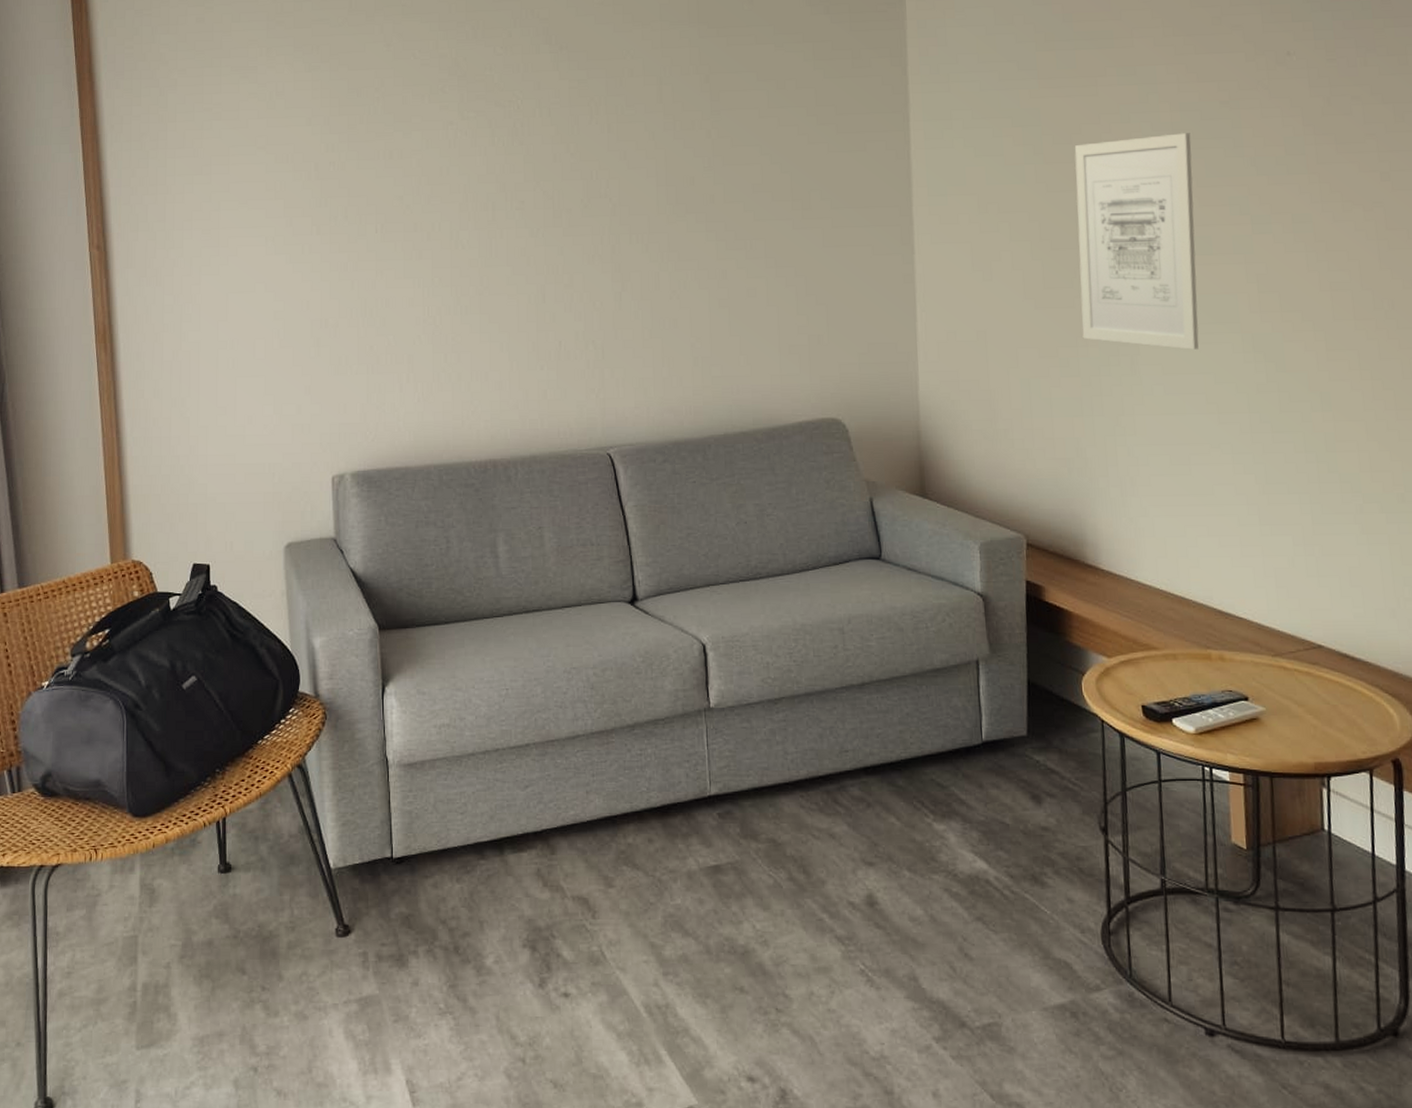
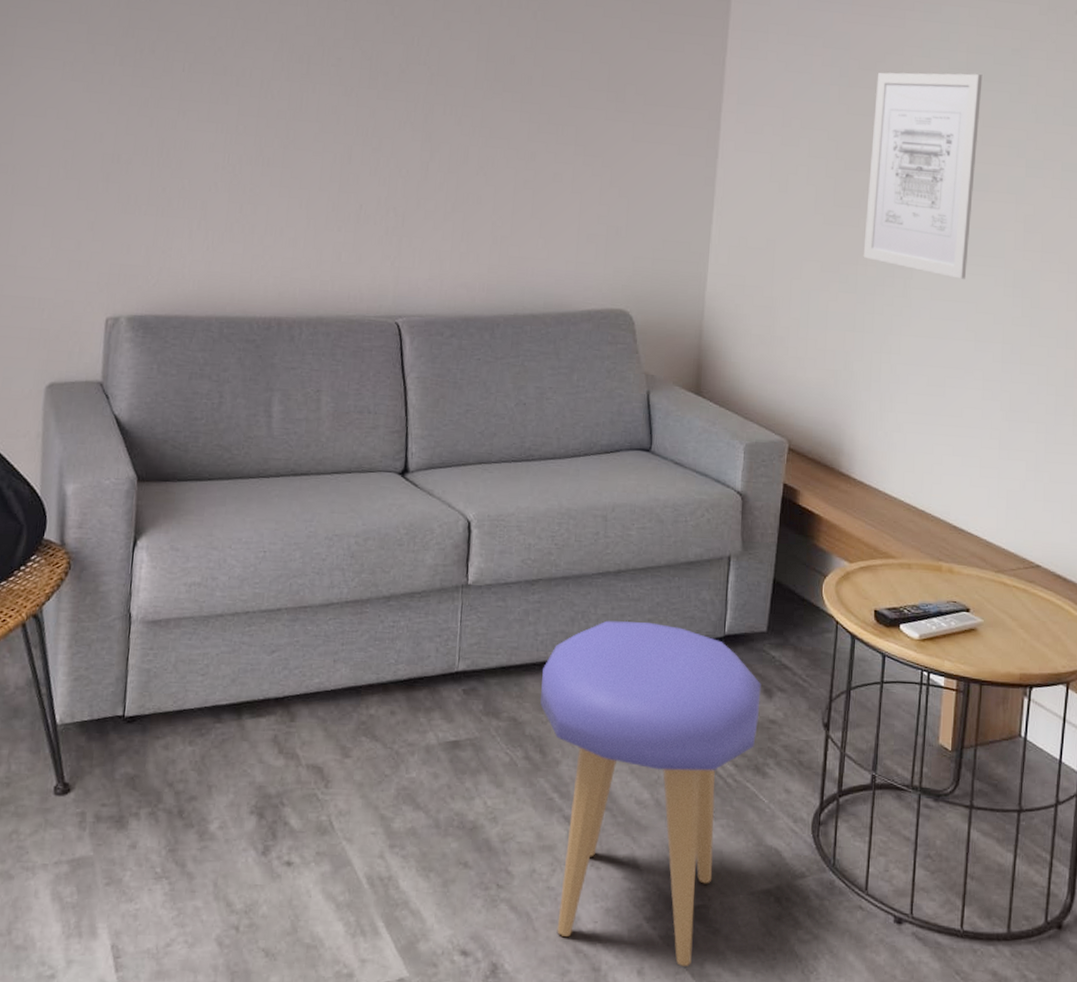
stool: none [796,733,1030,1087] -> present [540,620,761,966]

